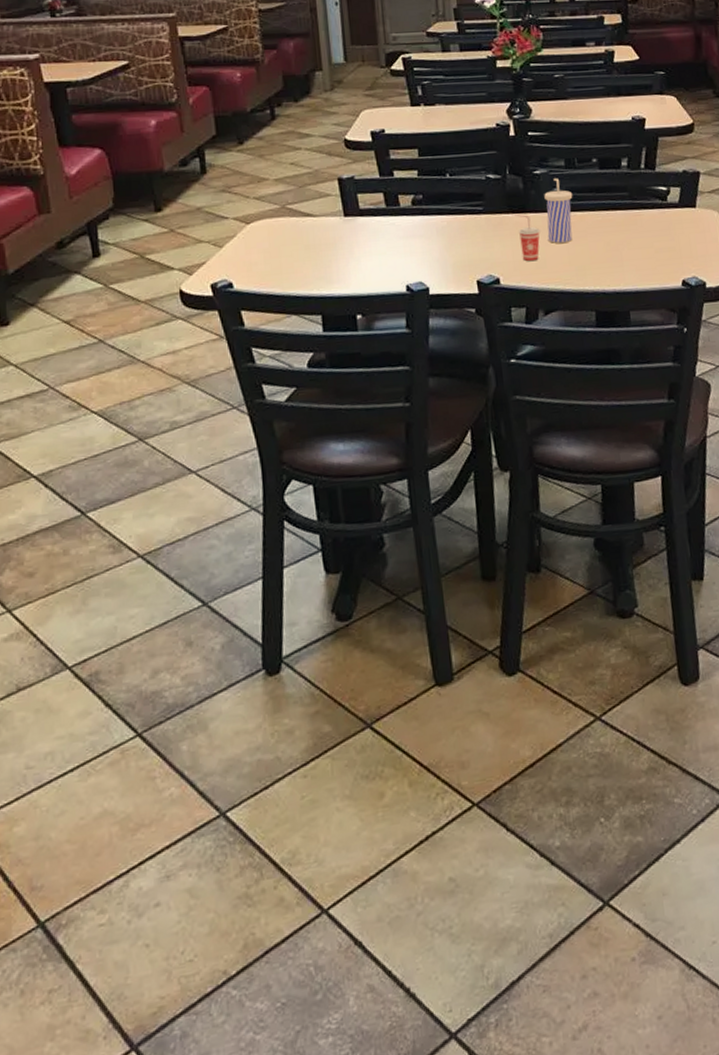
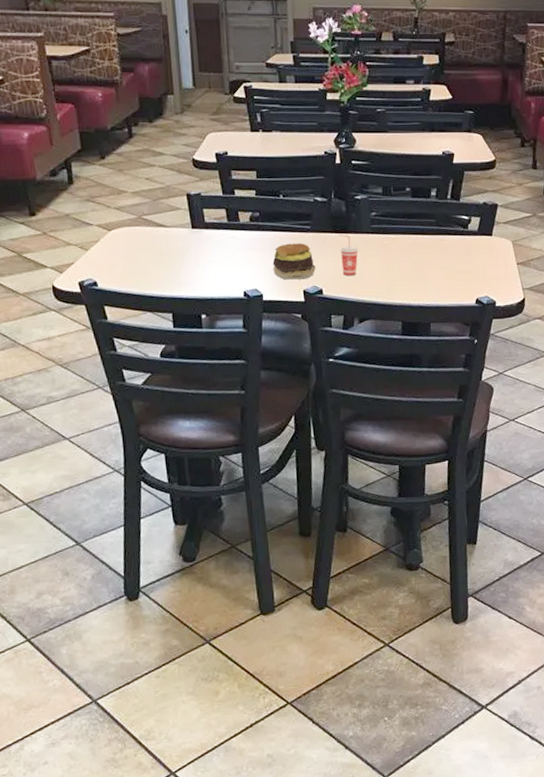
burger: none [439,226,491,269] -> present [272,243,316,280]
beverage cup: present [544,178,573,243] -> none [363,203,388,261]

